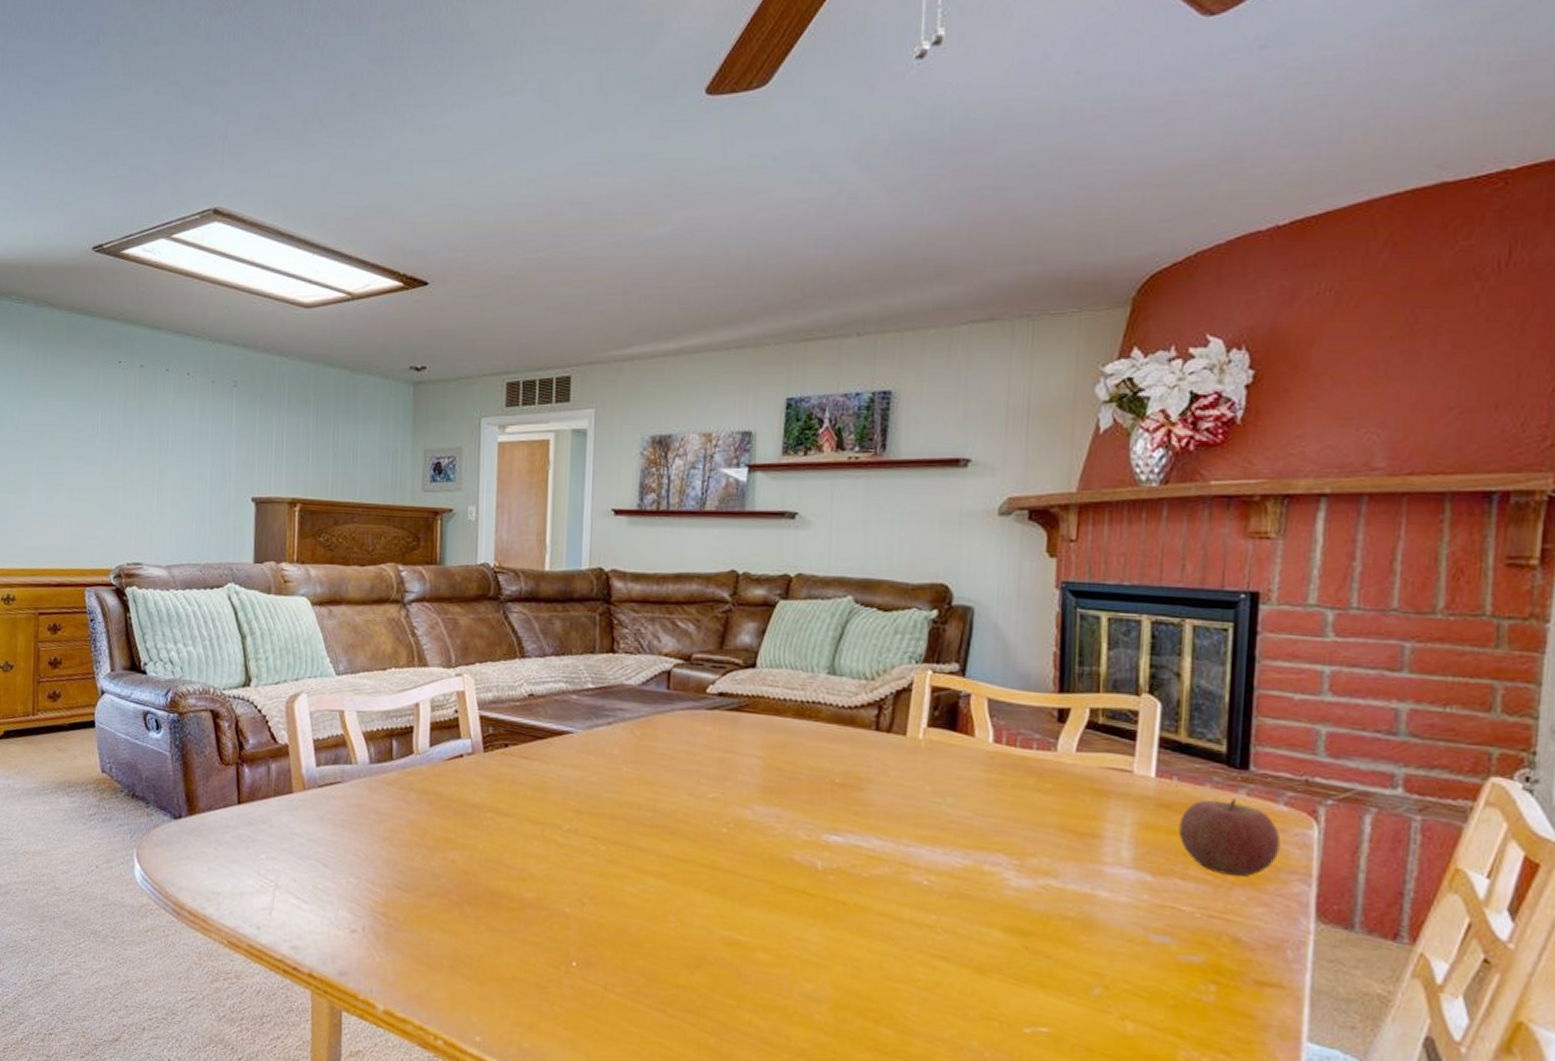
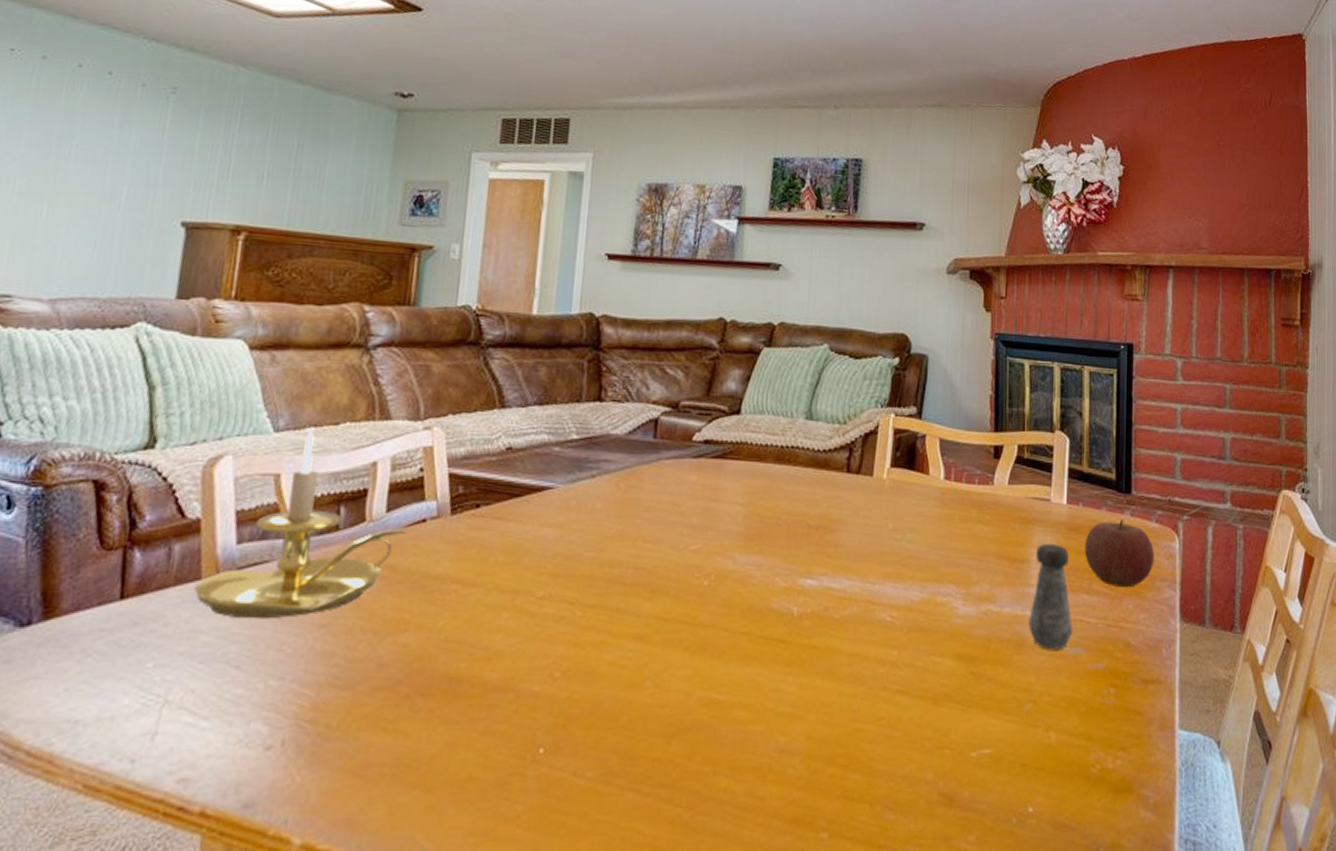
candle holder: none [288,671,447,829] -> present [194,426,406,619]
salt shaker: none [1100,818,1160,936] -> present [1029,543,1073,650]

